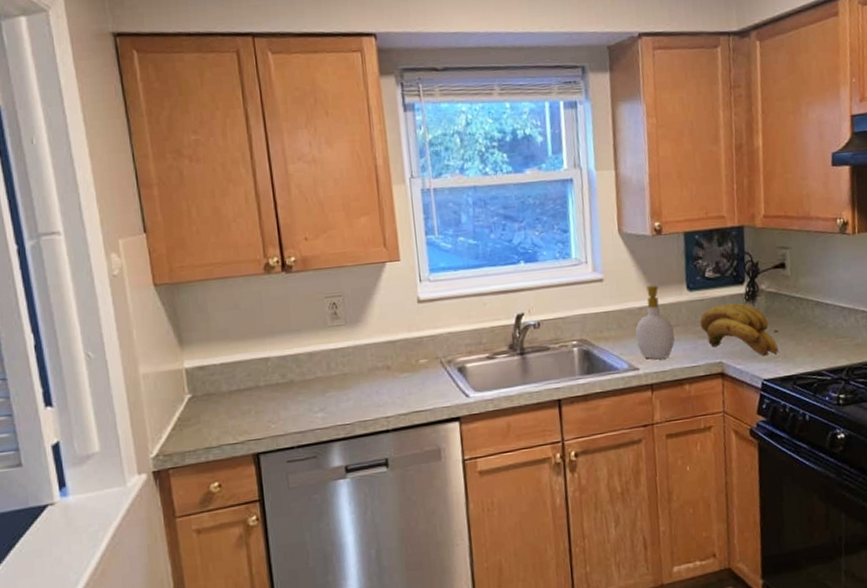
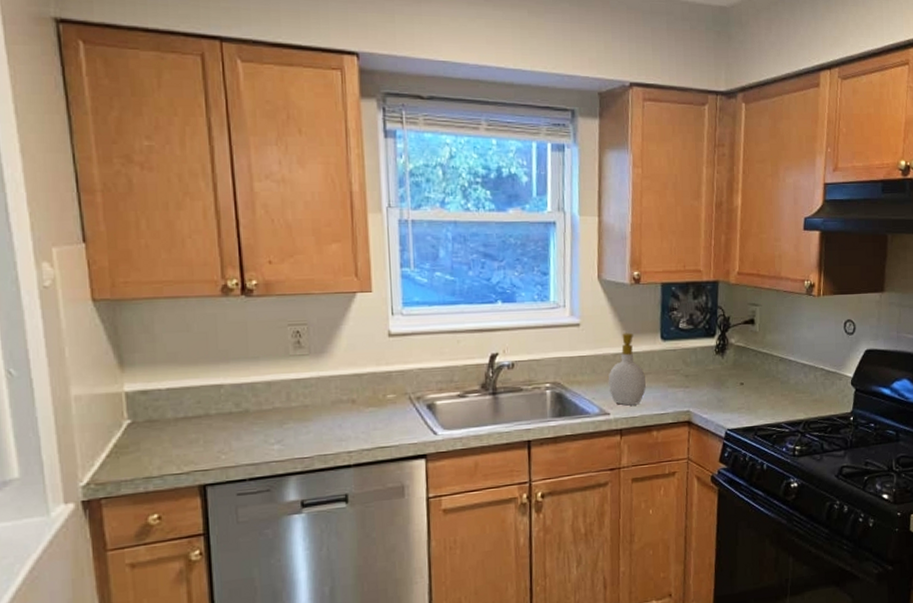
banana bunch: present [699,303,779,356] -> none [671,355,743,407]

